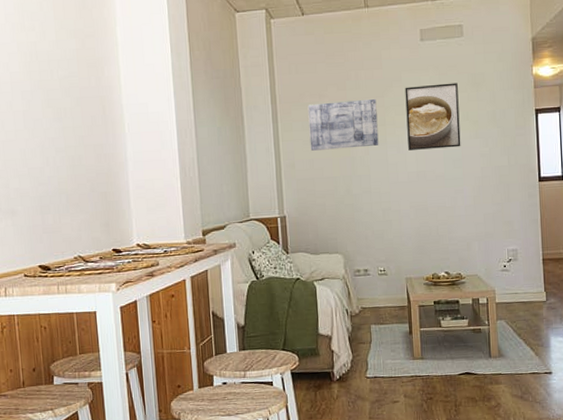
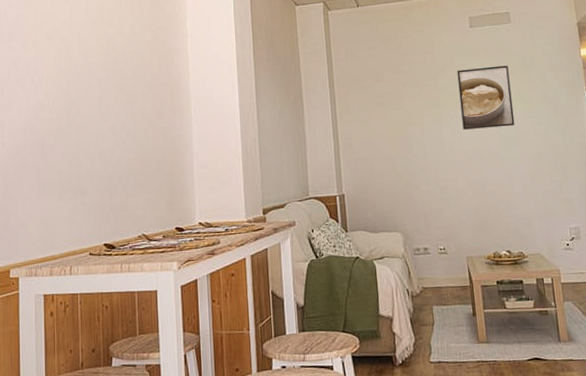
wall art: present [307,98,379,151] -> none [364,81,434,131]

